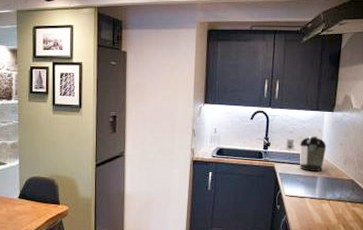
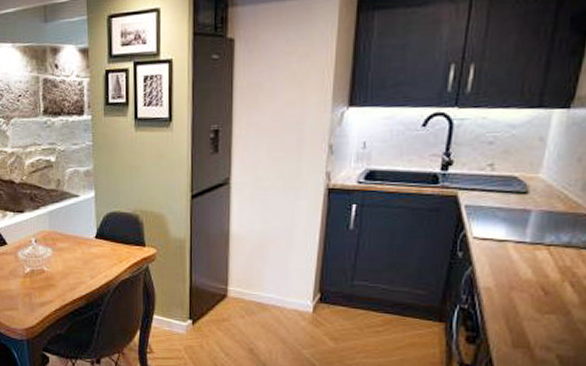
coffee maker: present [285,136,327,171] -> none [478,148,552,202]

